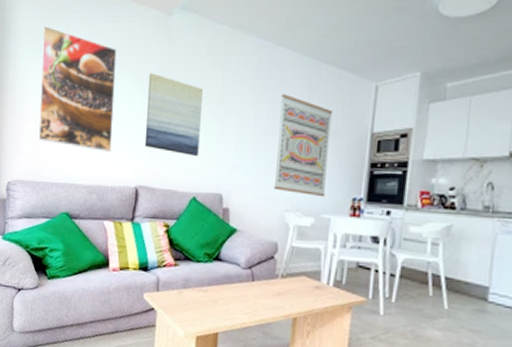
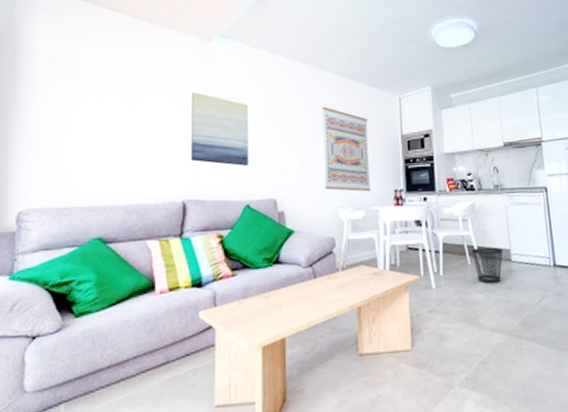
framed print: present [38,26,117,153] -> none [61,49,155,170]
wastebasket: none [435,279,479,322] -> present [471,247,503,283]

